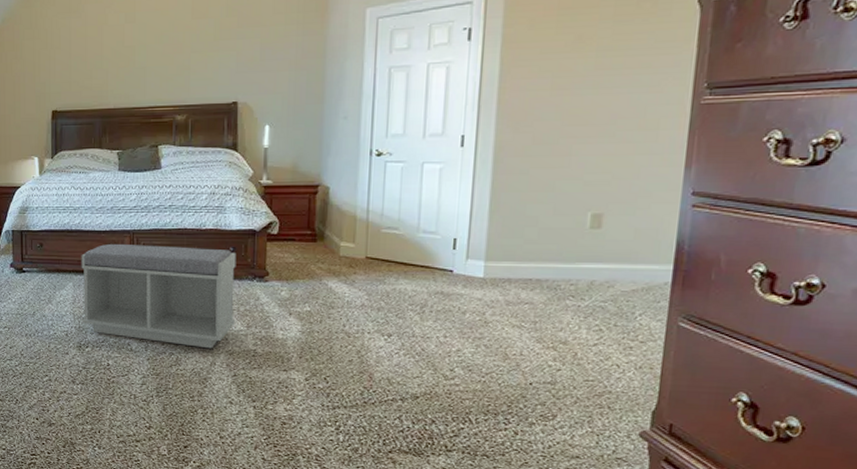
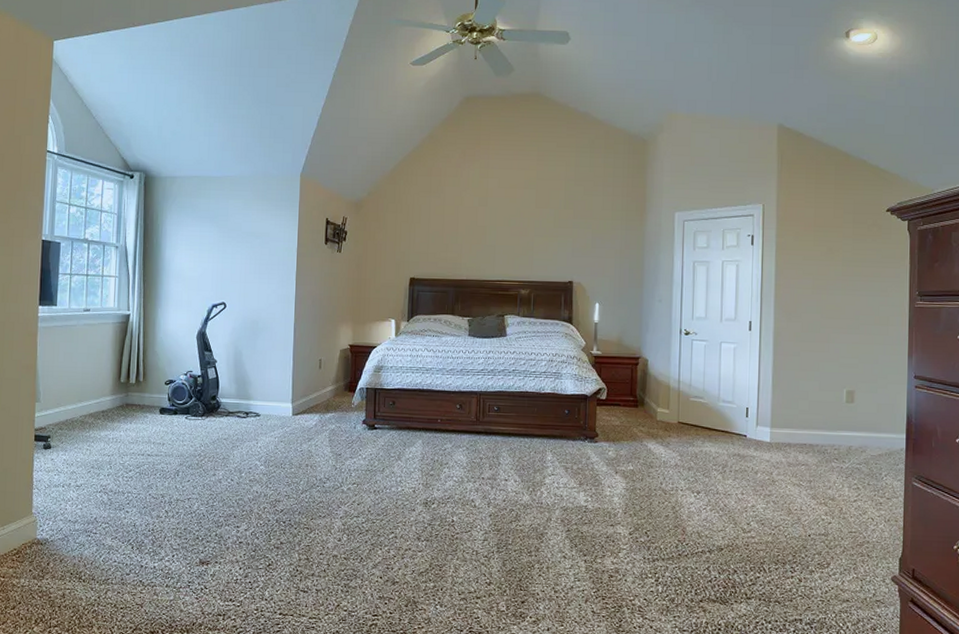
bench: present [81,243,237,349] -> none [430,403,571,505]

